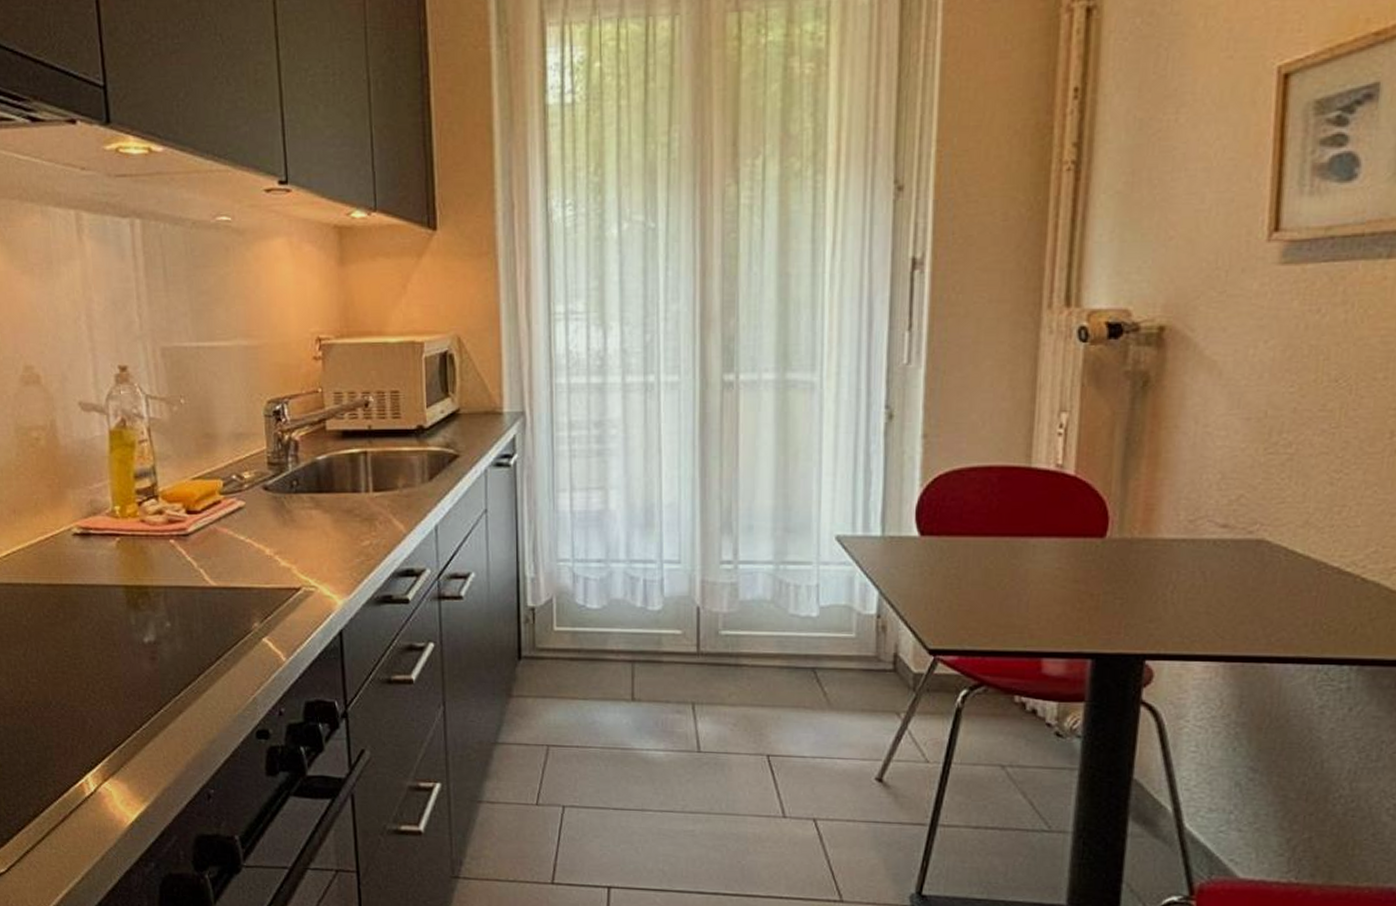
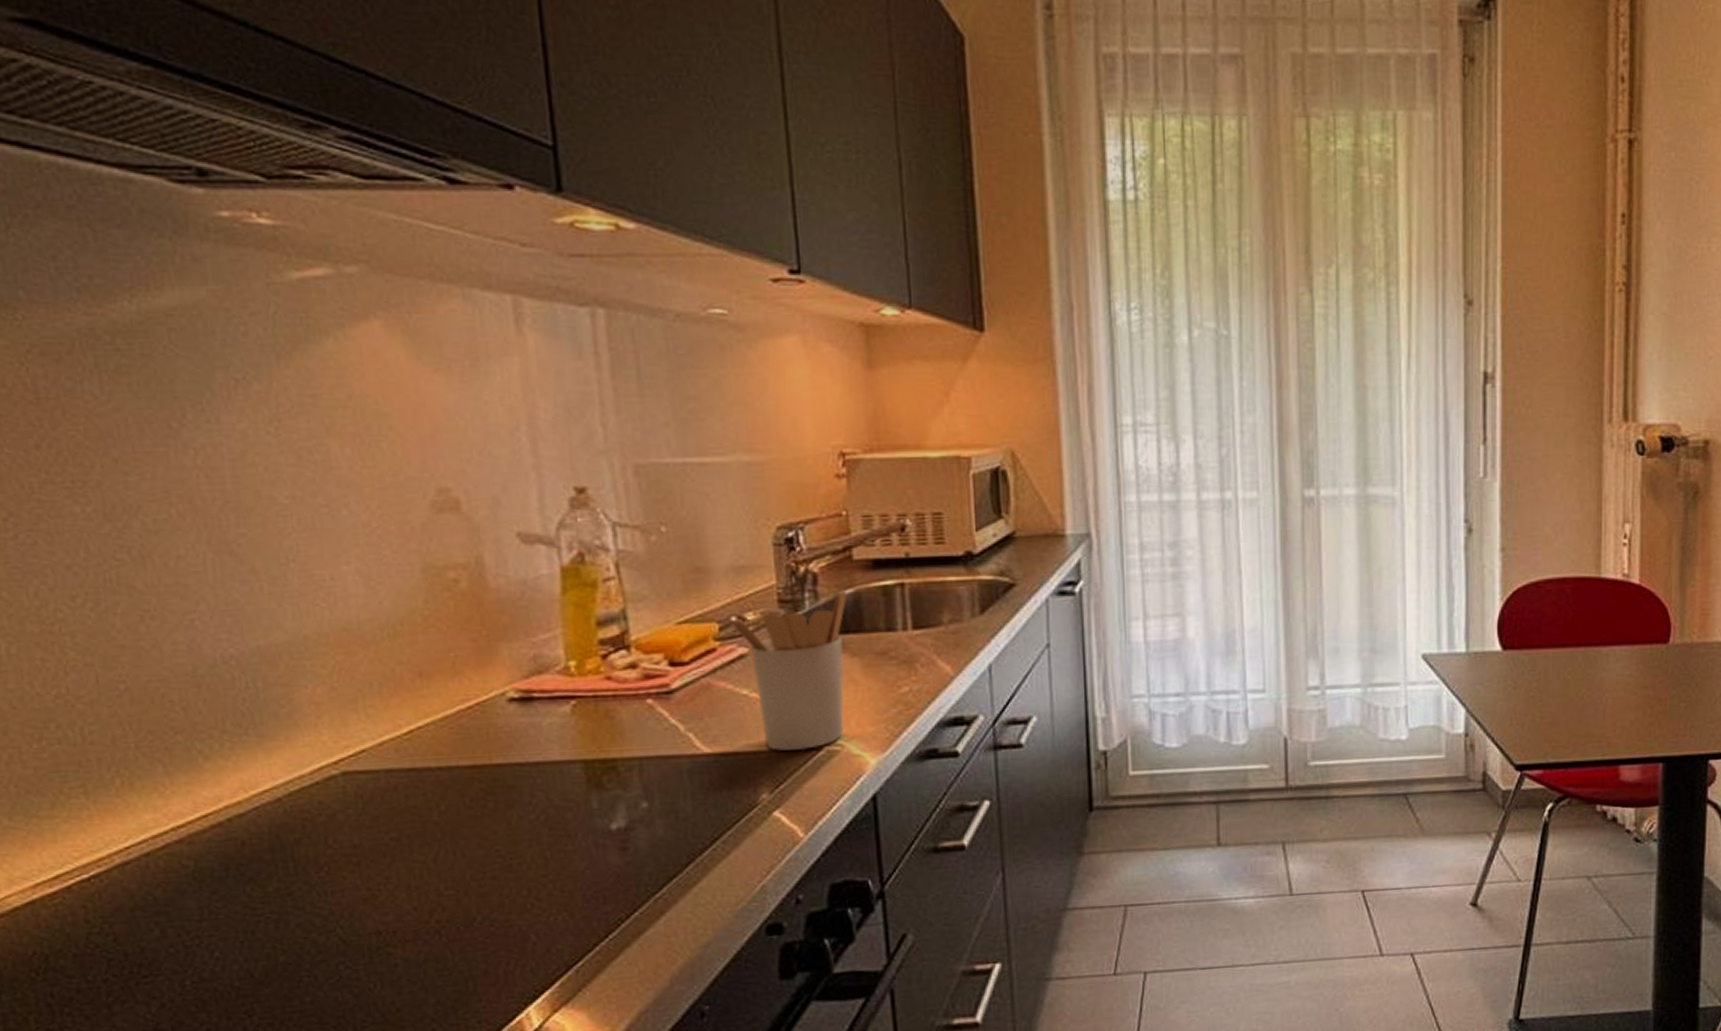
utensil holder: none [231,455,322,589] -> present [729,589,848,751]

